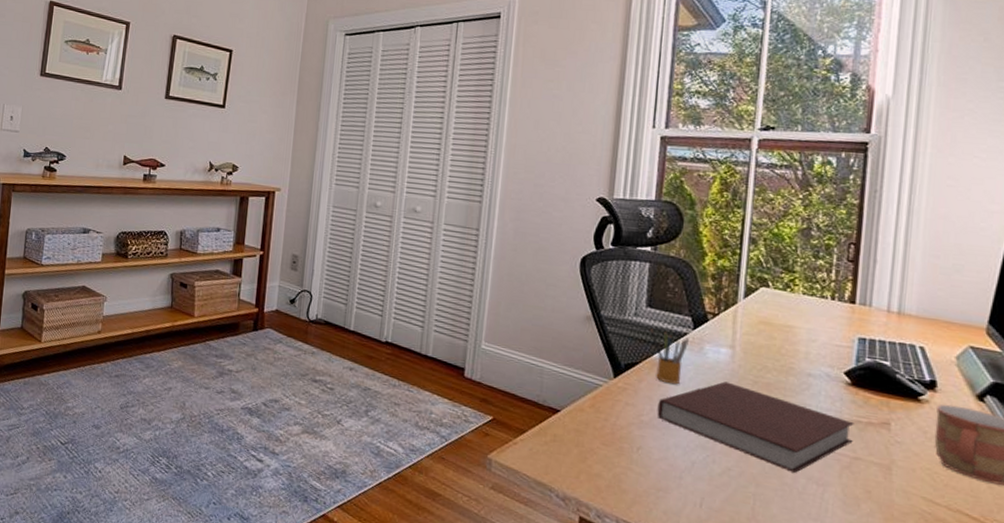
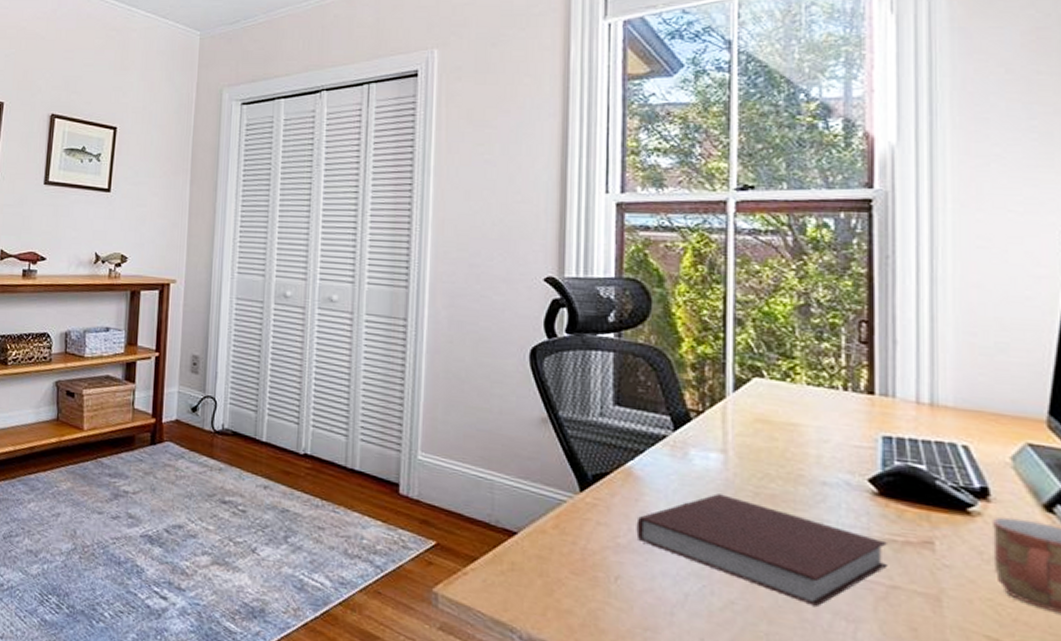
pencil box: present [650,328,689,385] -> none [620,431,669,499]

